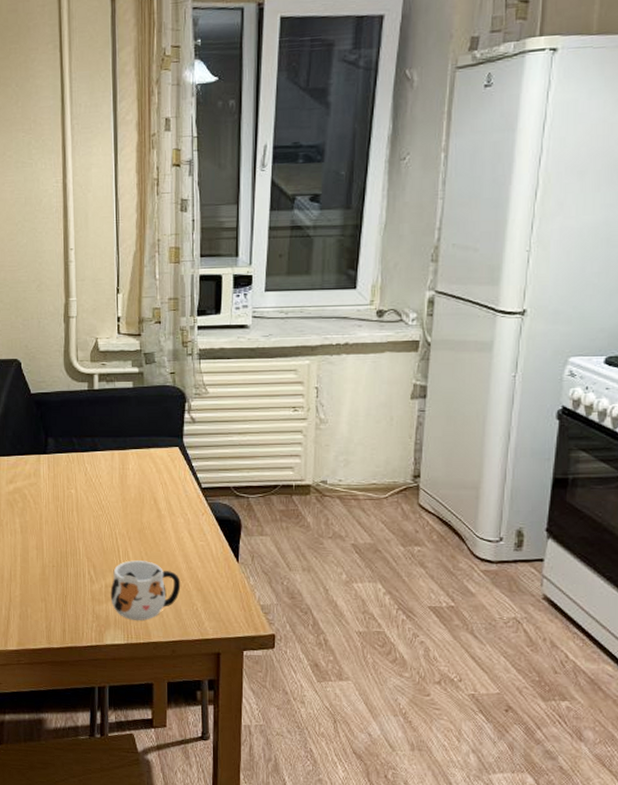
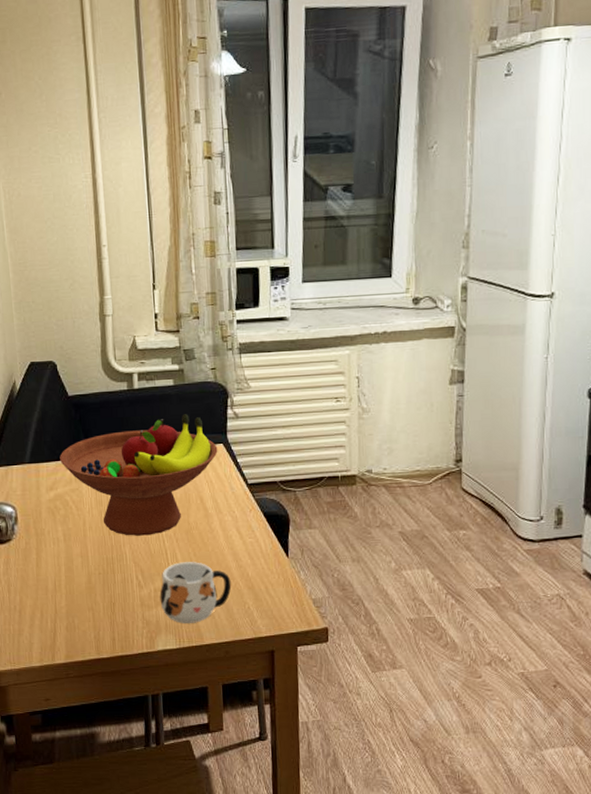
fruit bowl: none [20,416,173,533] -> present [60,414,218,536]

